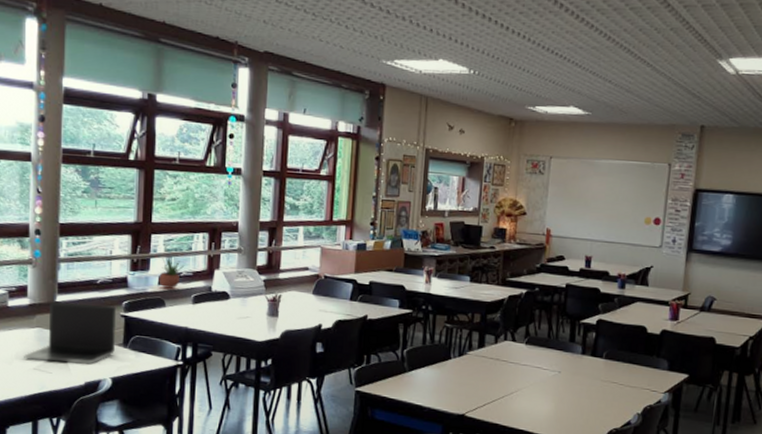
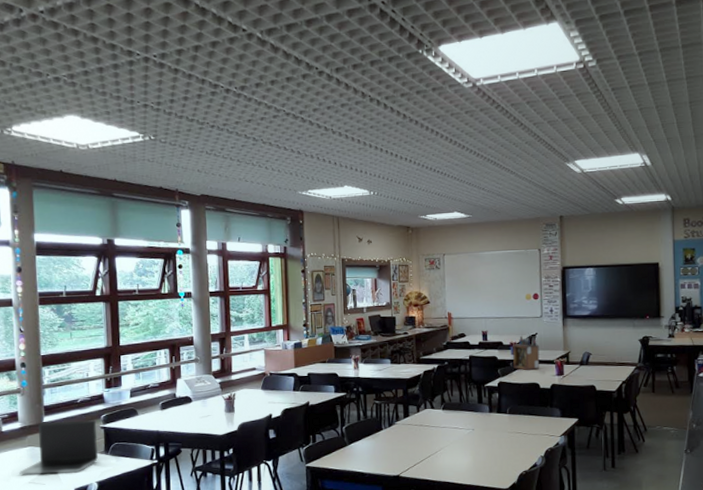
potted plant: present [159,256,185,289] -> none [130,372,152,400]
desk organizer: none [618,266,653,311] -> present [513,335,540,371]

